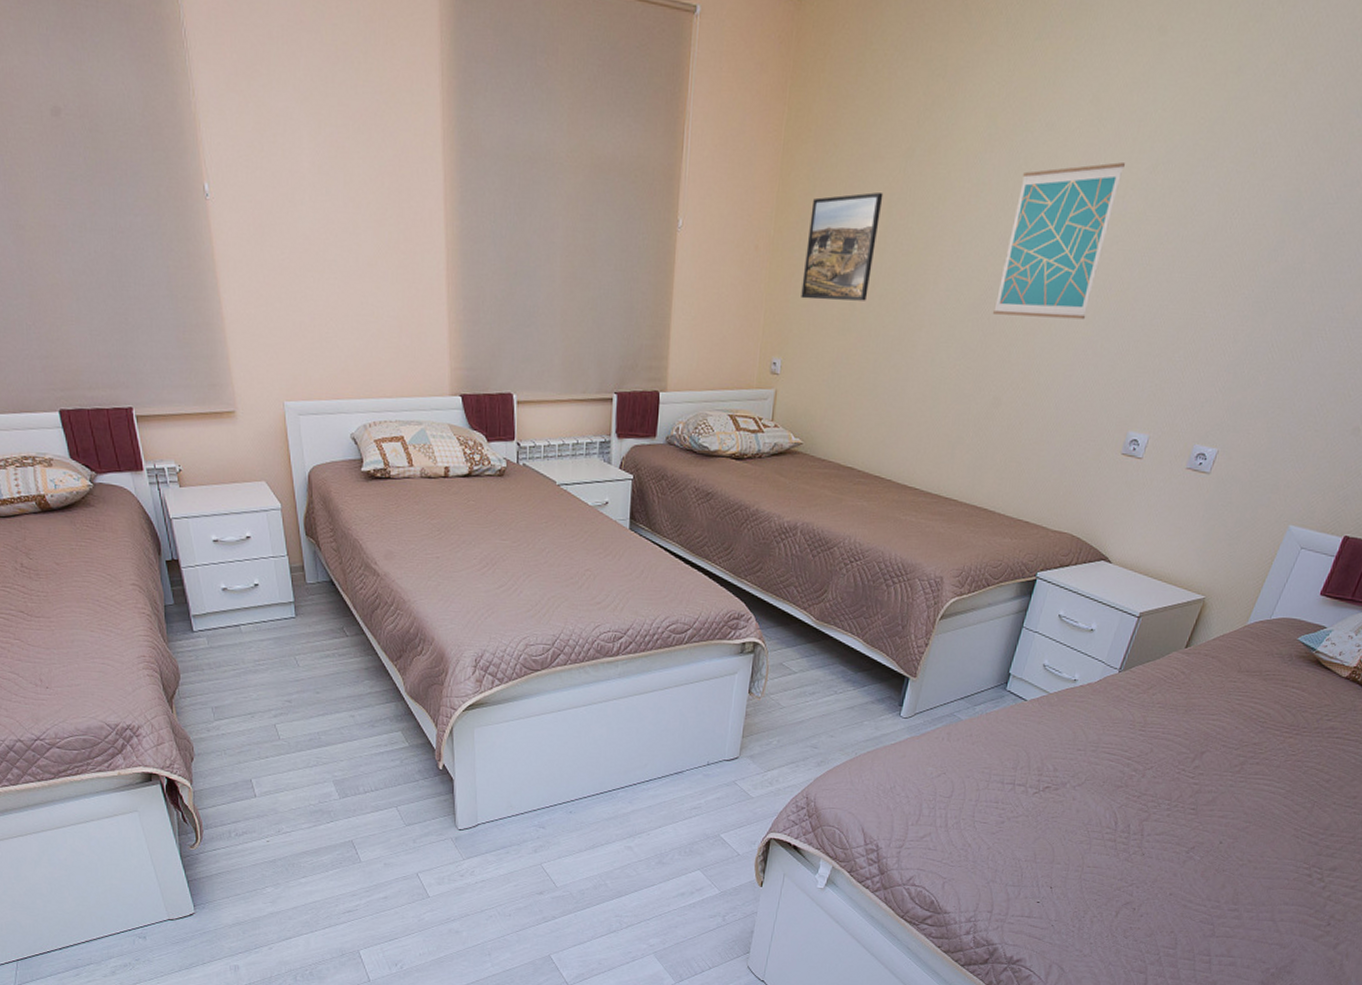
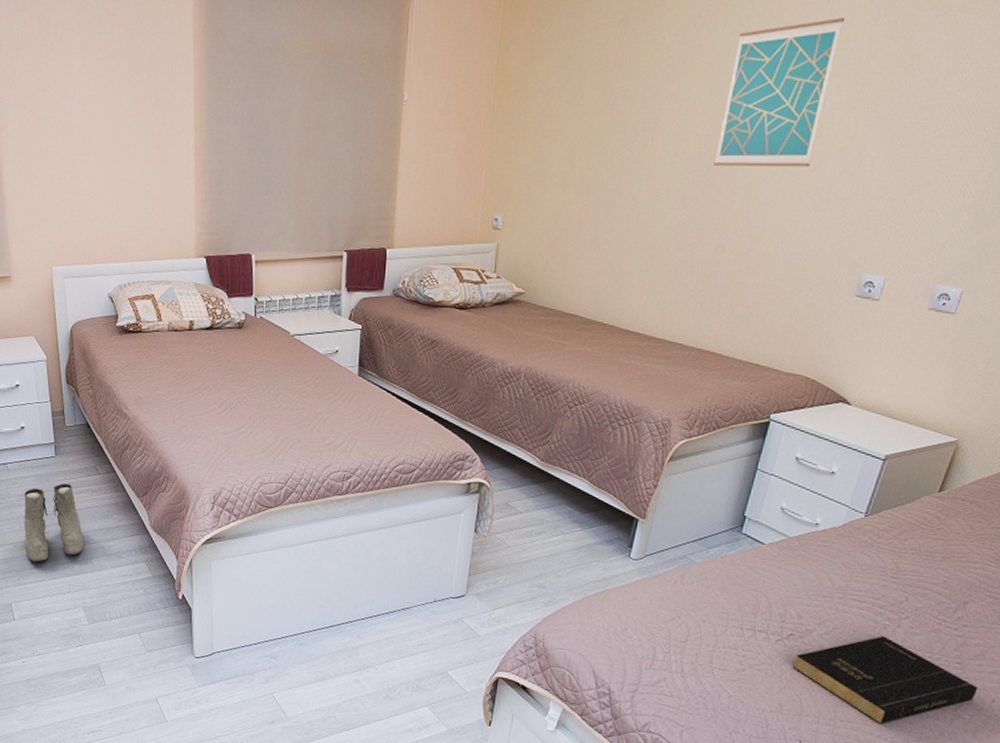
boots: none [261,647,332,734] -> present [23,483,84,563]
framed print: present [801,192,884,301] -> none [521,60,600,160]
book: none [1048,786,1208,868] -> present [794,636,978,724]

